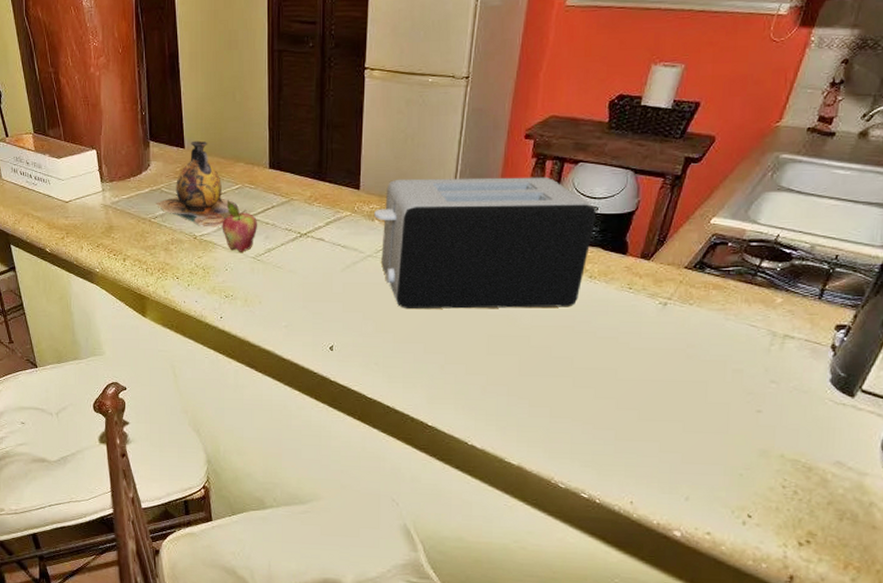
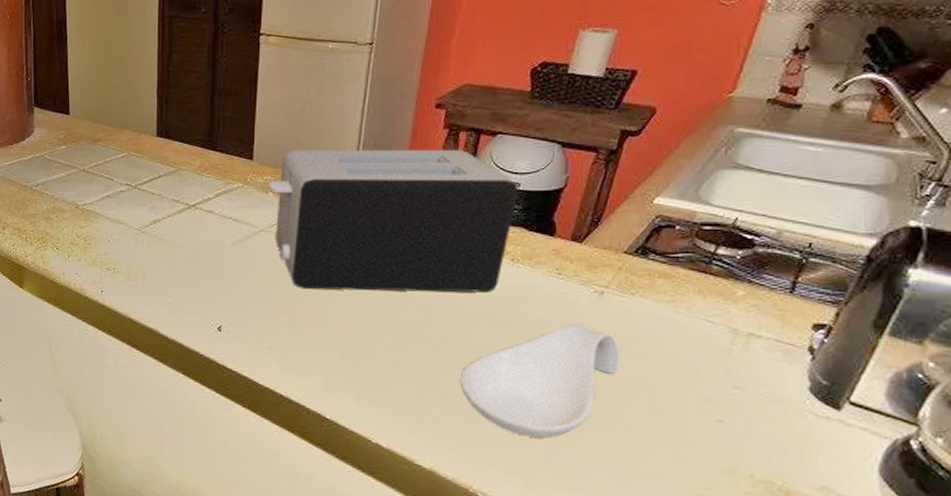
vase: present [156,140,239,228] -> none [38,107,124,197]
fruit: present [222,200,258,252] -> none [105,169,144,223]
spoon rest: none [544,331,678,433] -> present [459,322,618,438]

